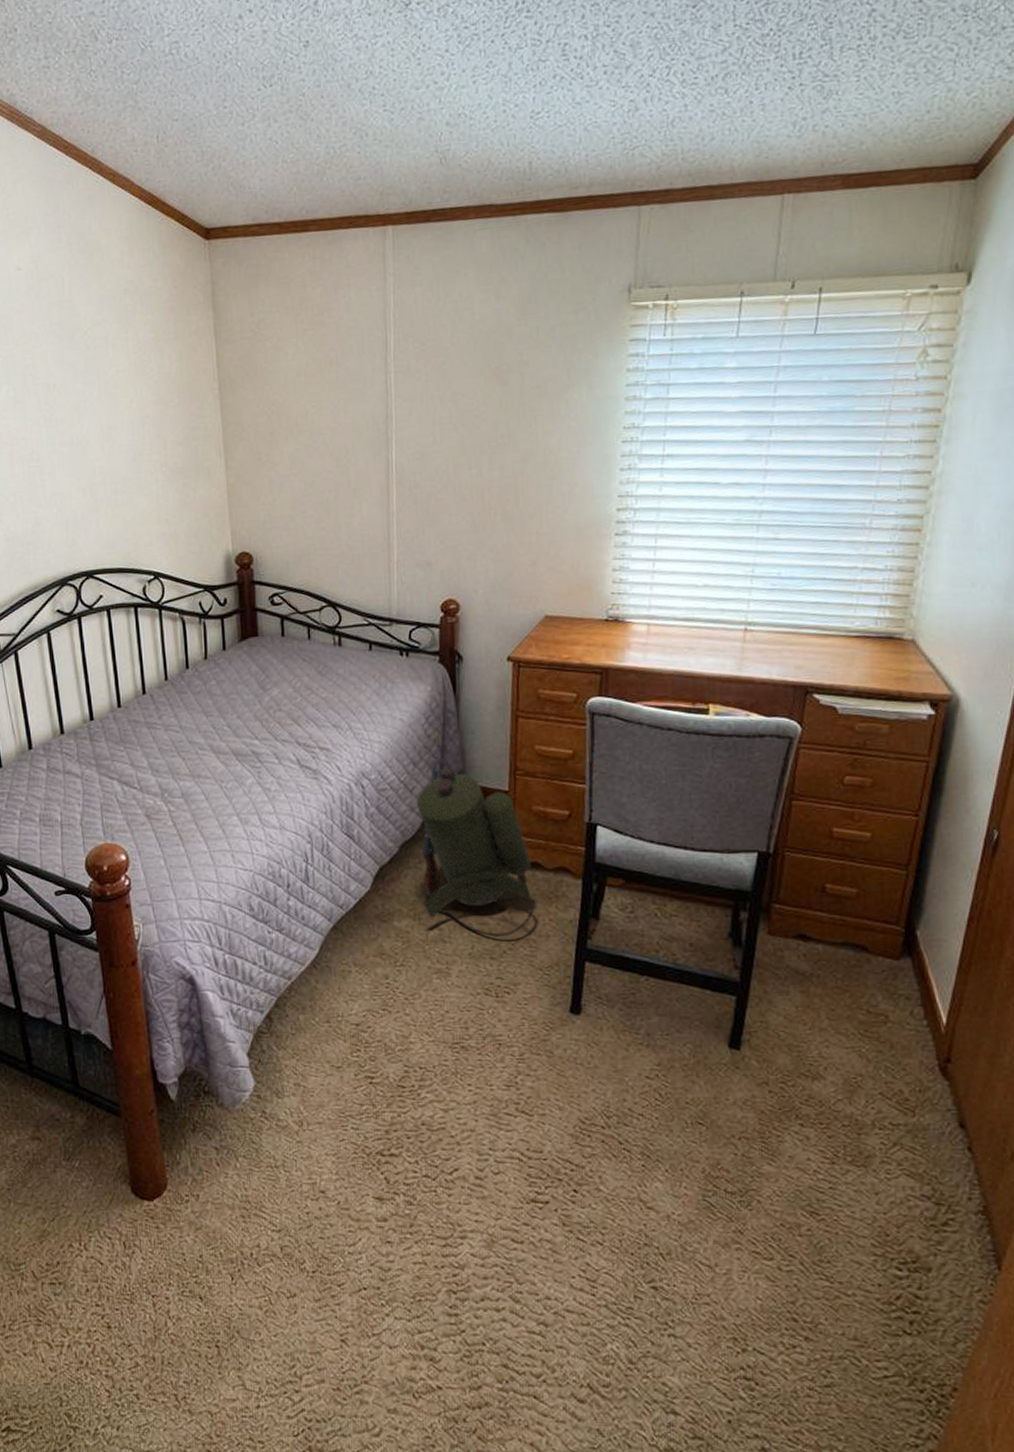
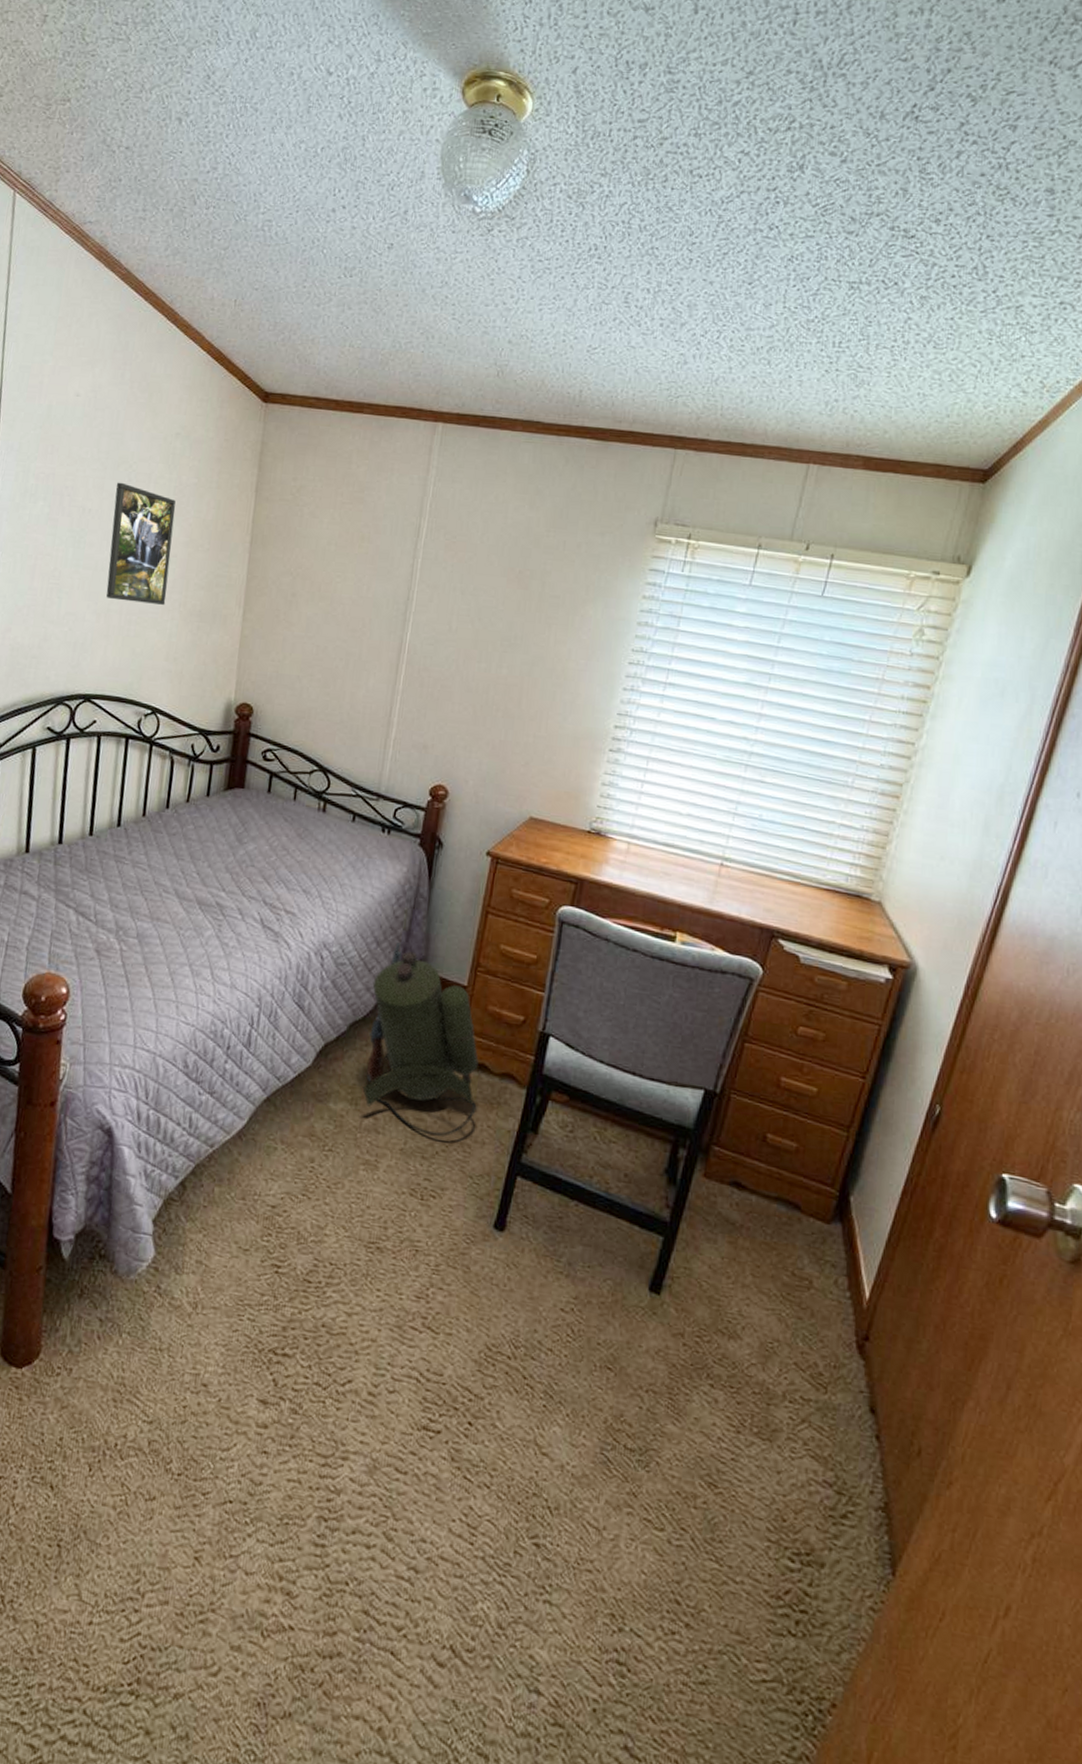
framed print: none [75,351,147,472] -> present [106,482,176,605]

